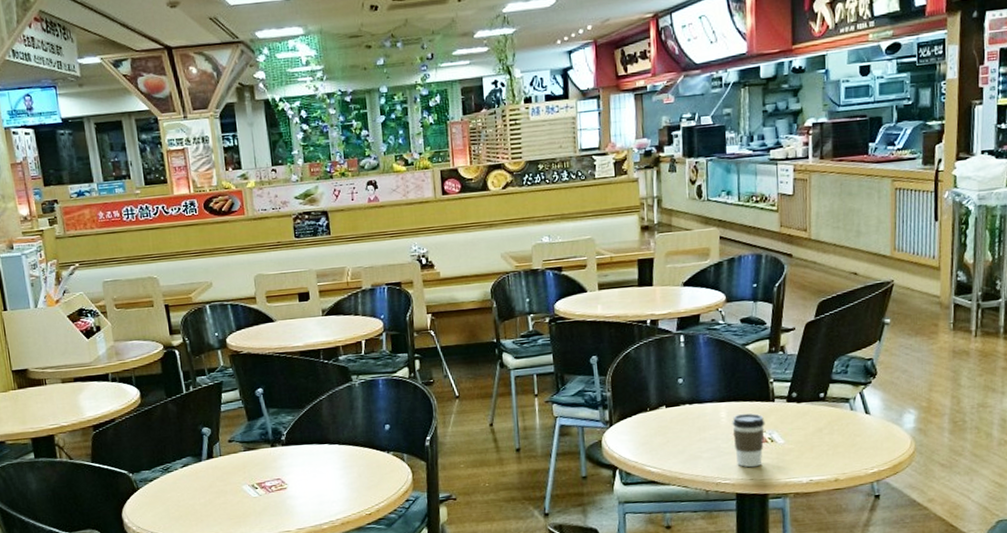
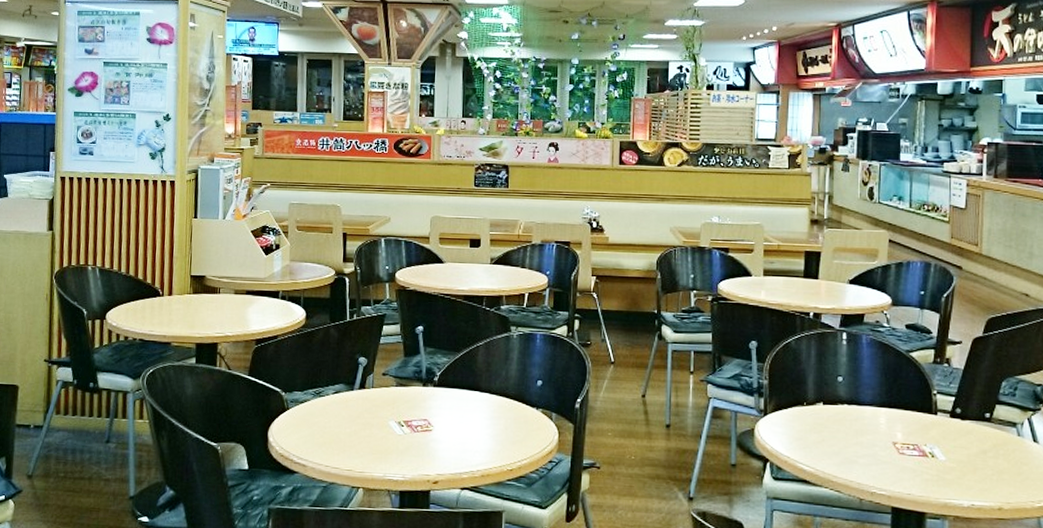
coffee cup: present [732,413,766,468] -> none [891,422,927,482]

